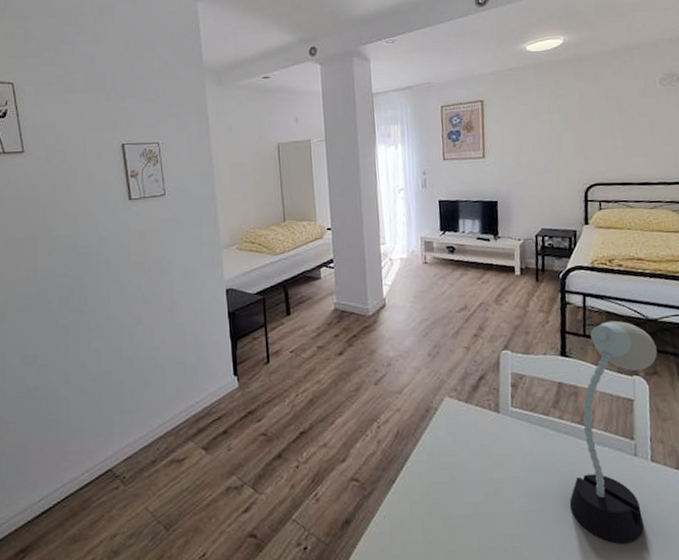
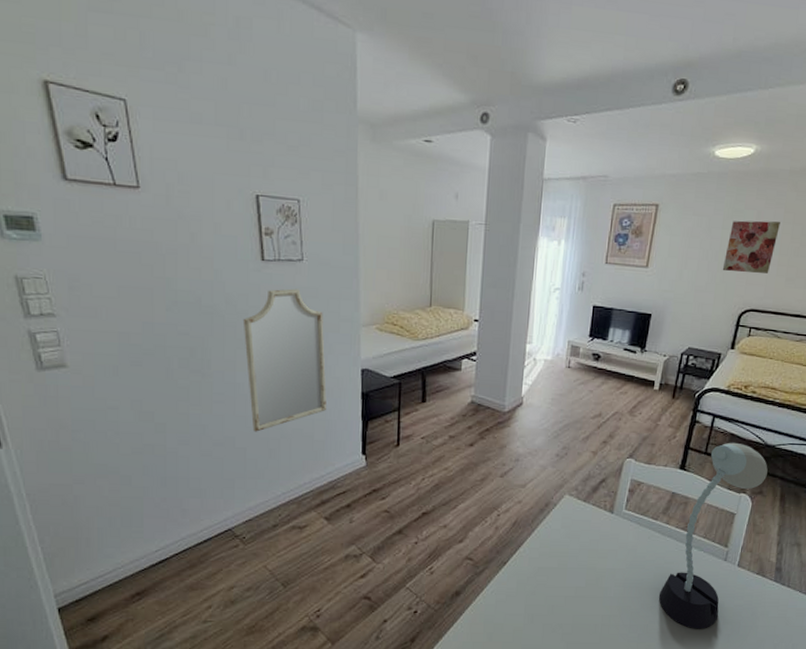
home mirror: none [114,221,197,364] -> present [243,288,327,432]
wall art: none [557,98,605,152] -> present [722,220,780,273]

